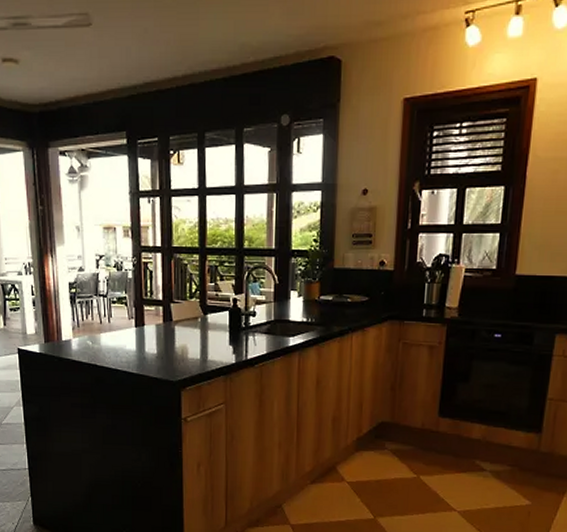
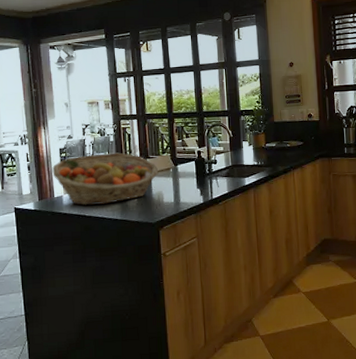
fruit basket: none [60,292,184,354] -> present [52,152,159,206]

